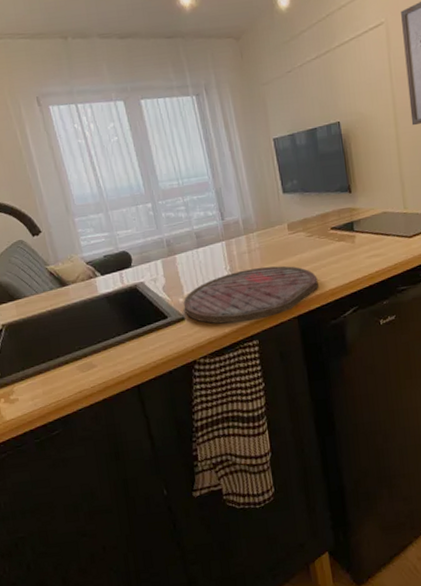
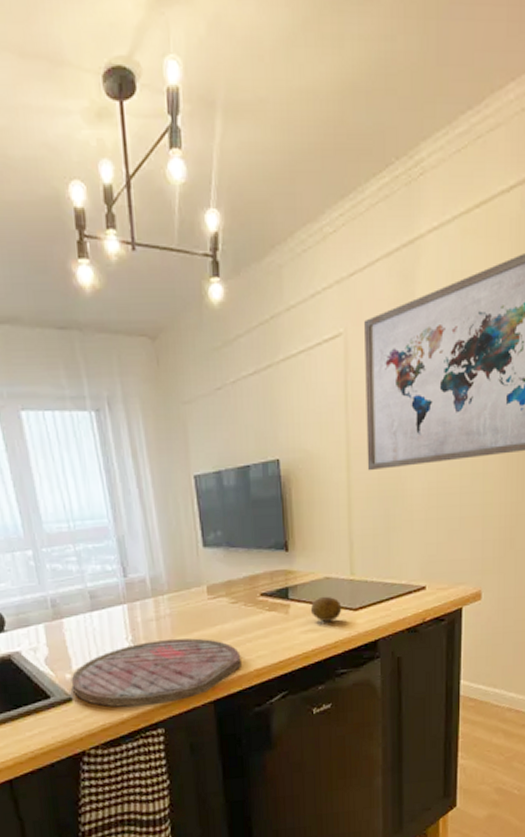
fruit: none [372,227,399,248] -> present [310,596,342,622]

